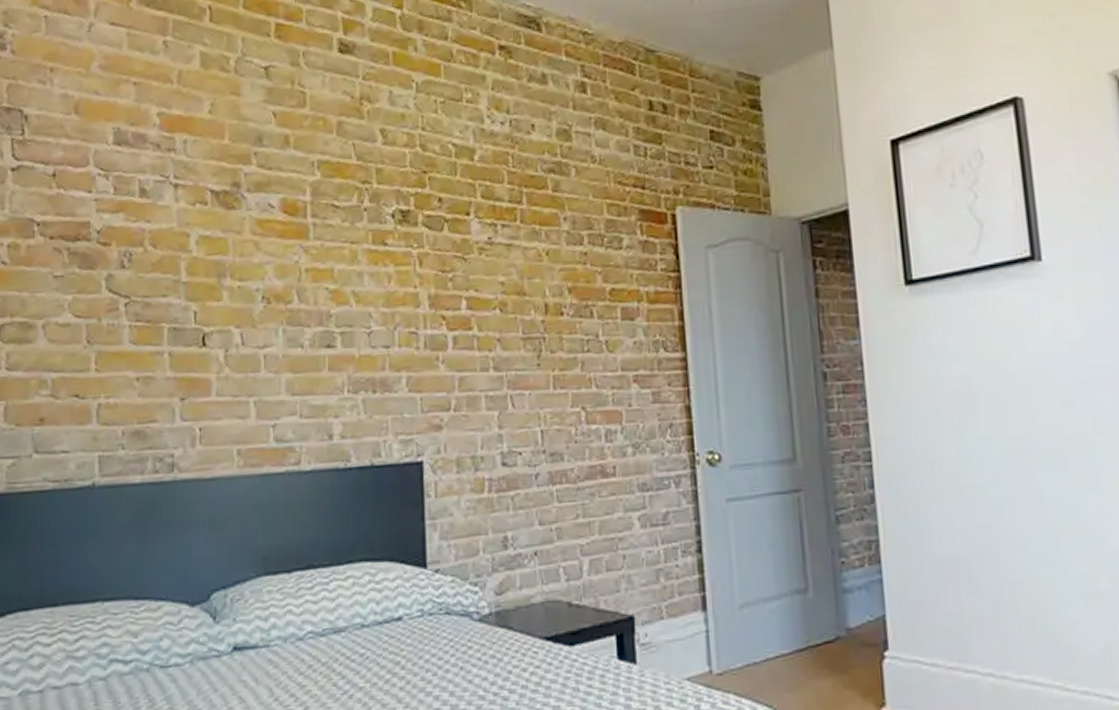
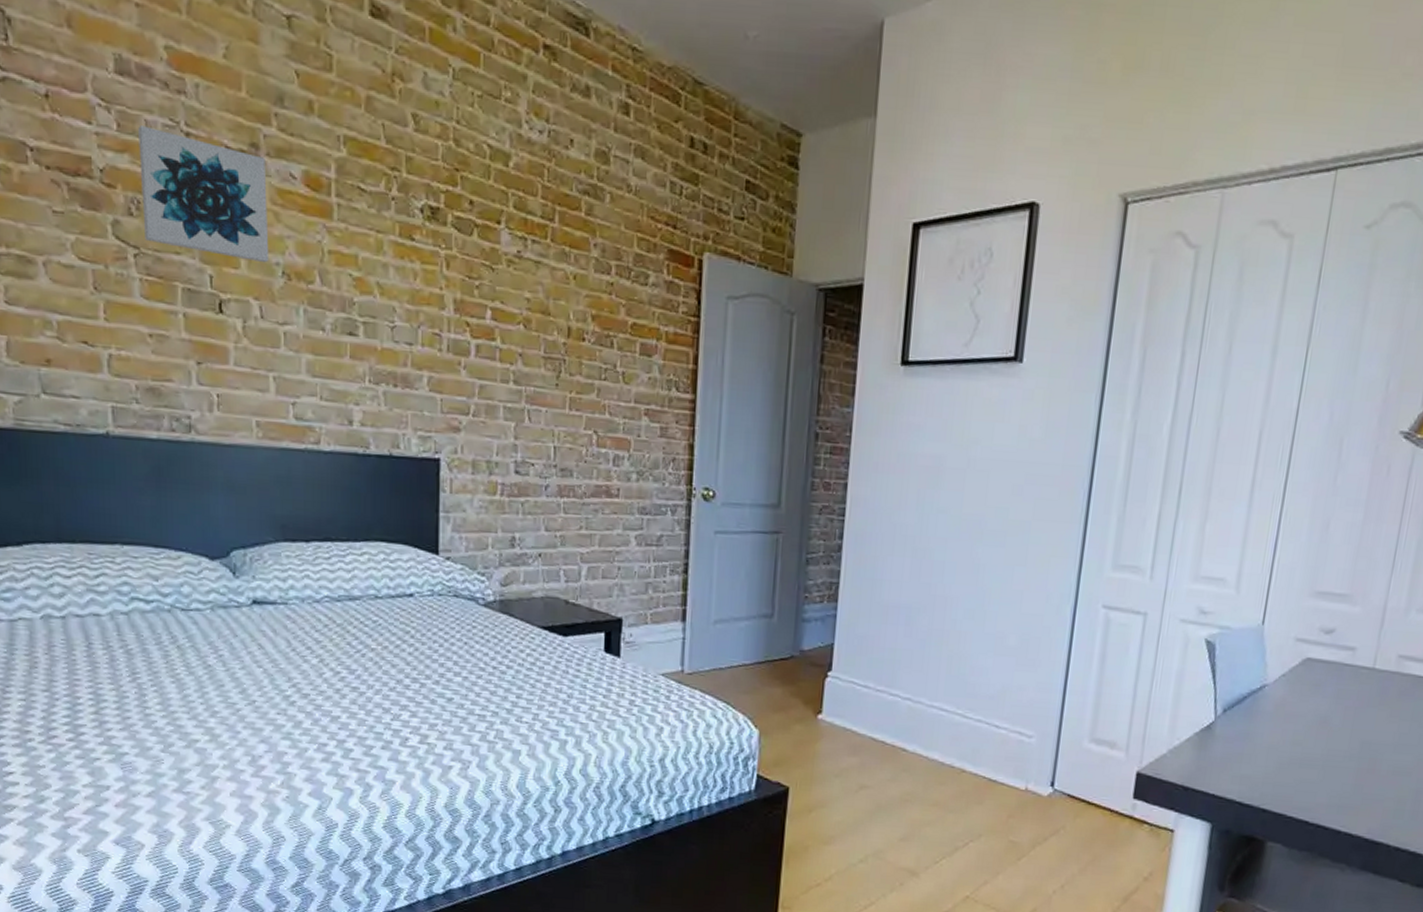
wall art: none [133,185,250,292] -> present [138,126,269,263]

